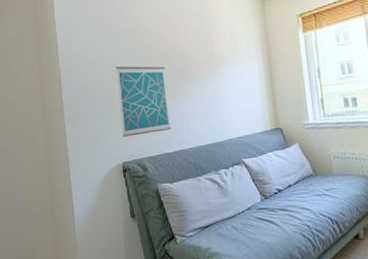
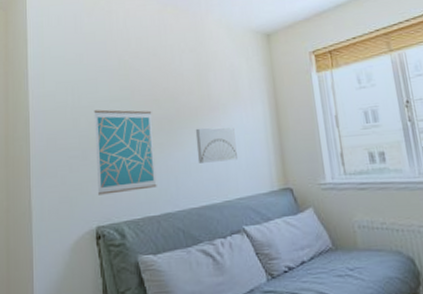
wall art: none [202,79,237,110] -> present [195,127,237,163]

